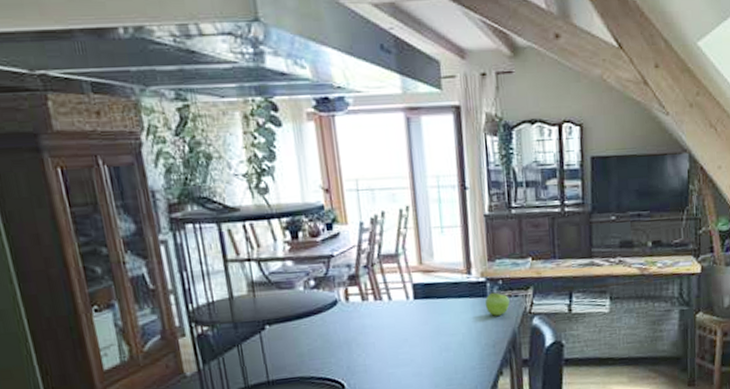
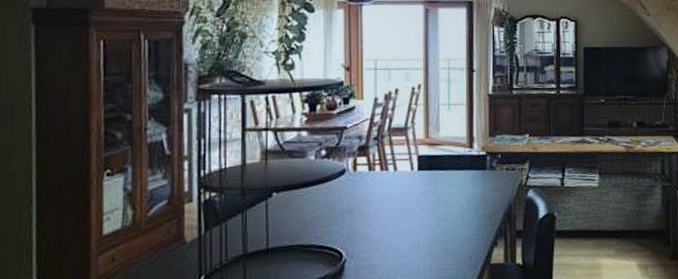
fruit: present [485,292,510,316] -> none [484,165,507,188]

